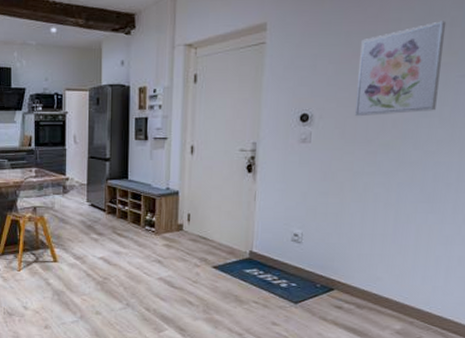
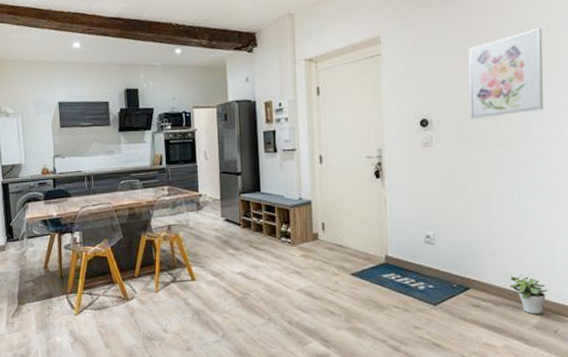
potted plant: none [375,279,417,320] -> present [509,274,549,314]

